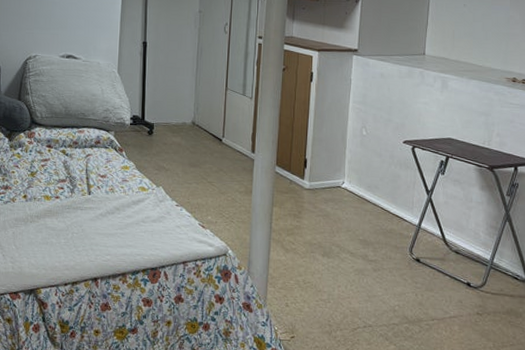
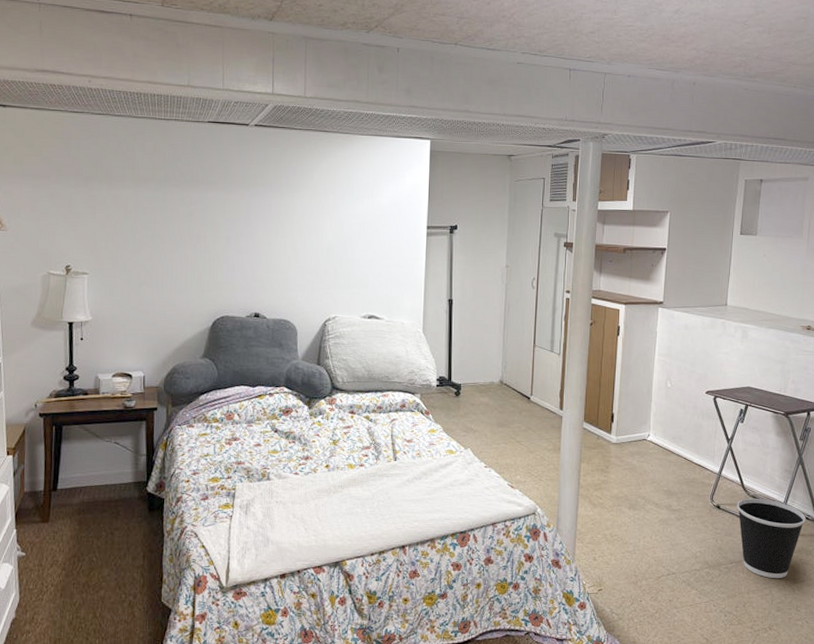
wastebasket: none [438,253,515,341] -> present [737,499,806,579]

